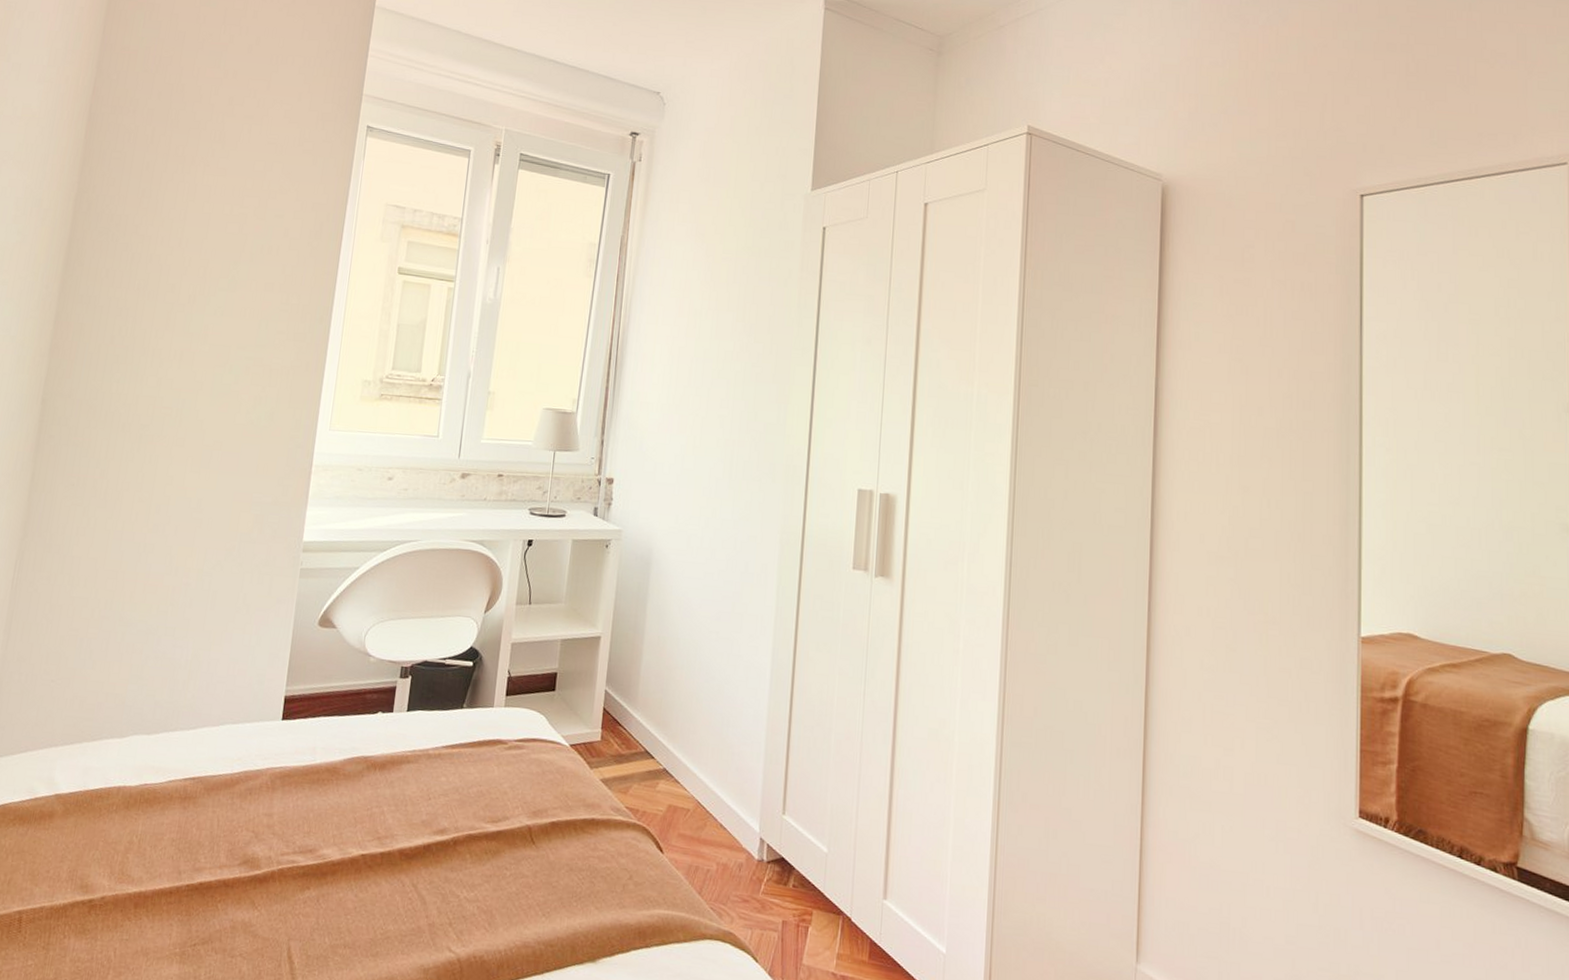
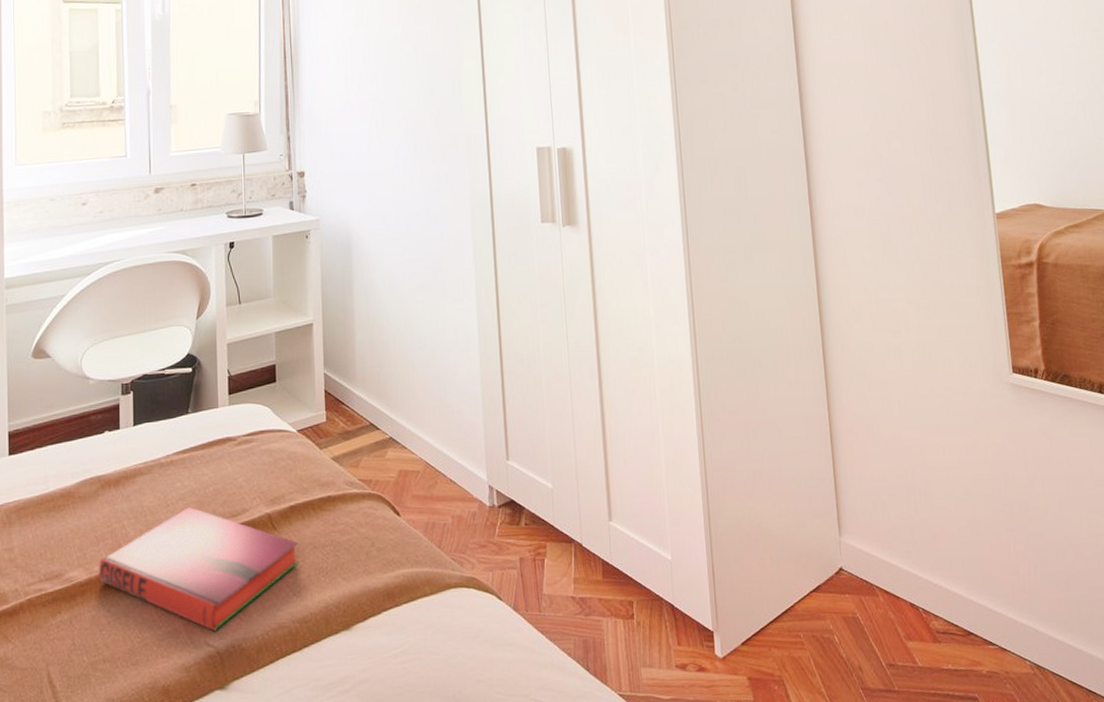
hardback book: none [351,803,555,938] -> present [98,506,299,632]

